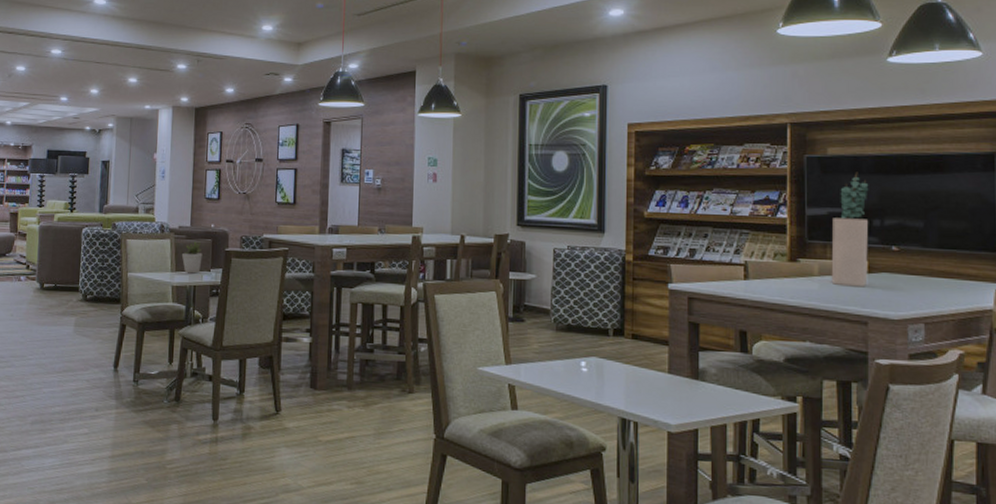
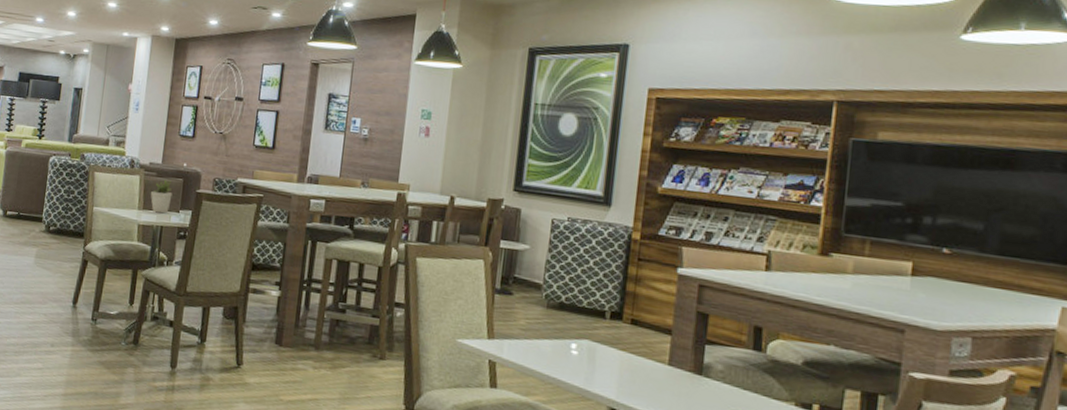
vase: present [831,172,869,287] -> none [866,161,923,291]

